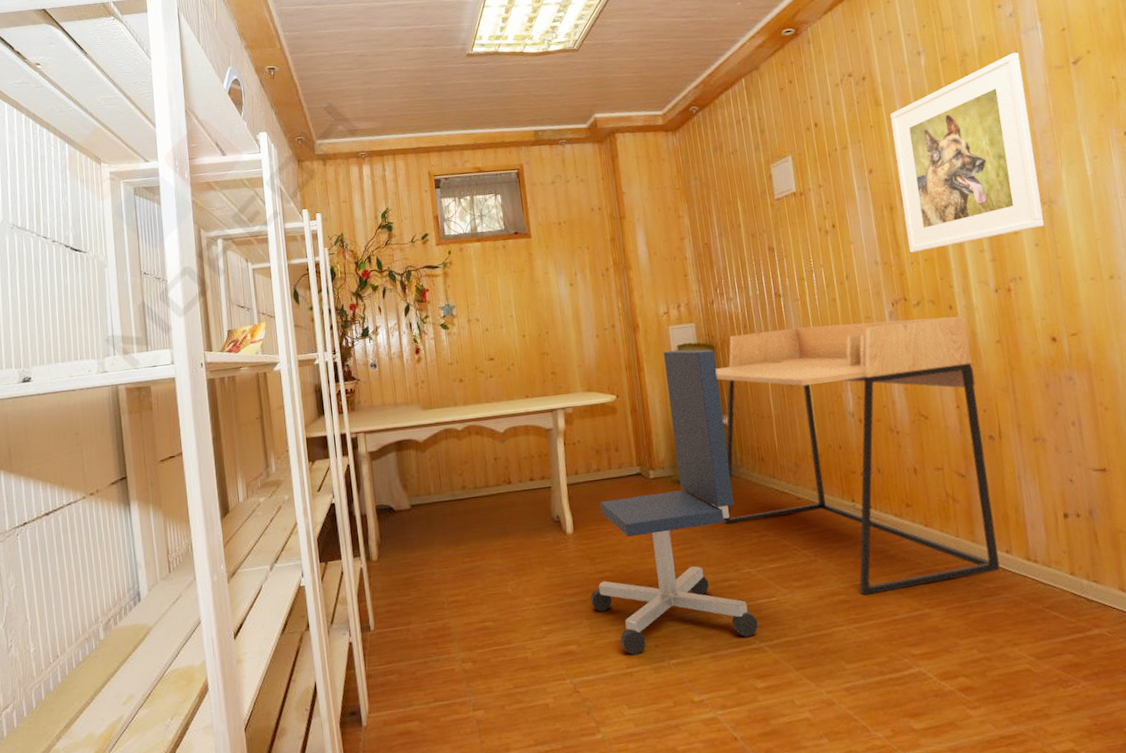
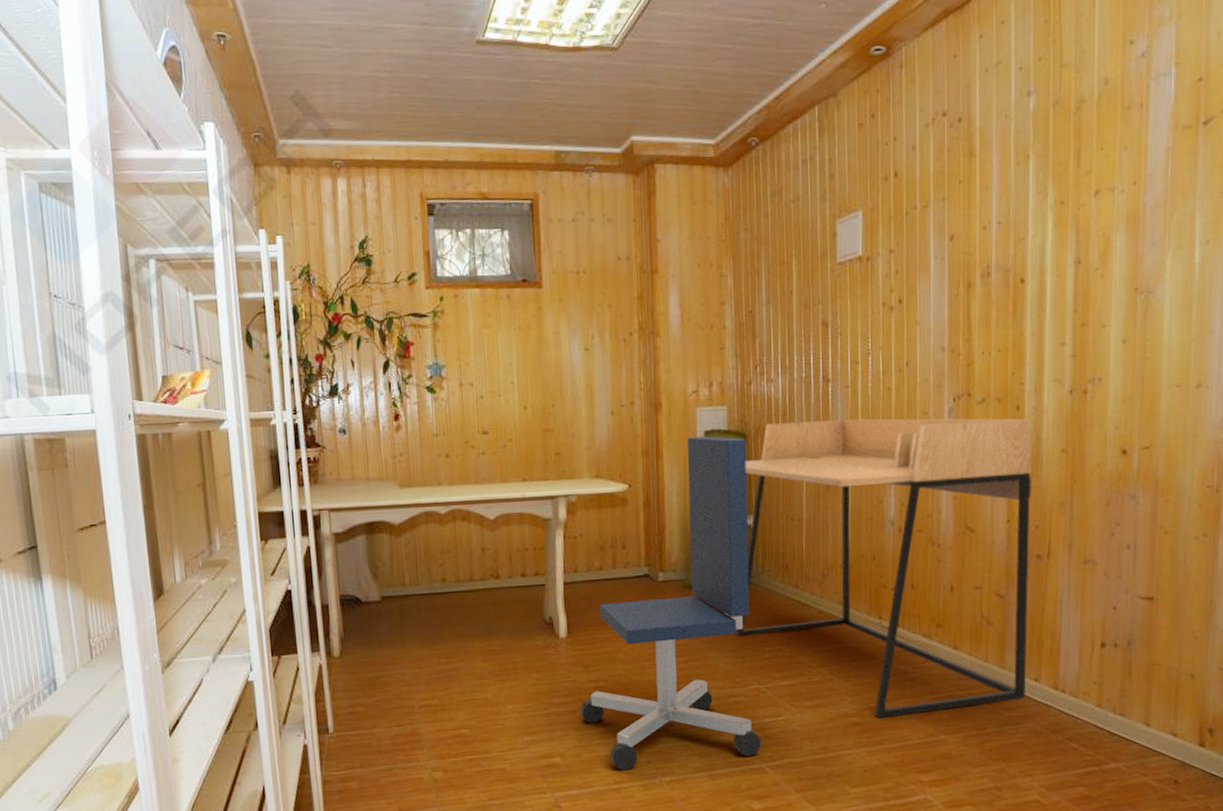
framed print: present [890,52,1045,253] -> none [981,104,1144,340]

